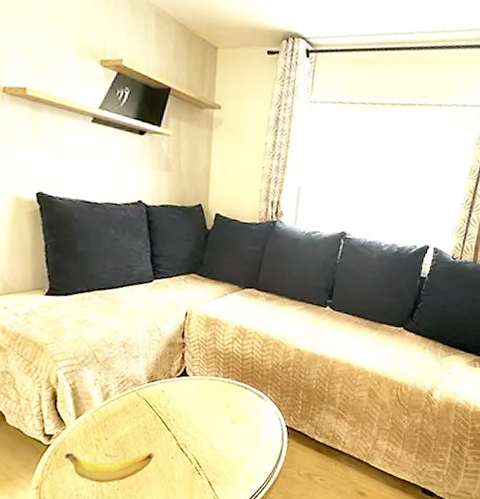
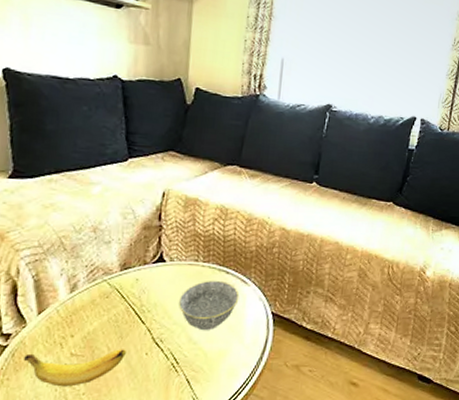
bowl: none [200,394,257,440] -> present [178,280,240,331]

